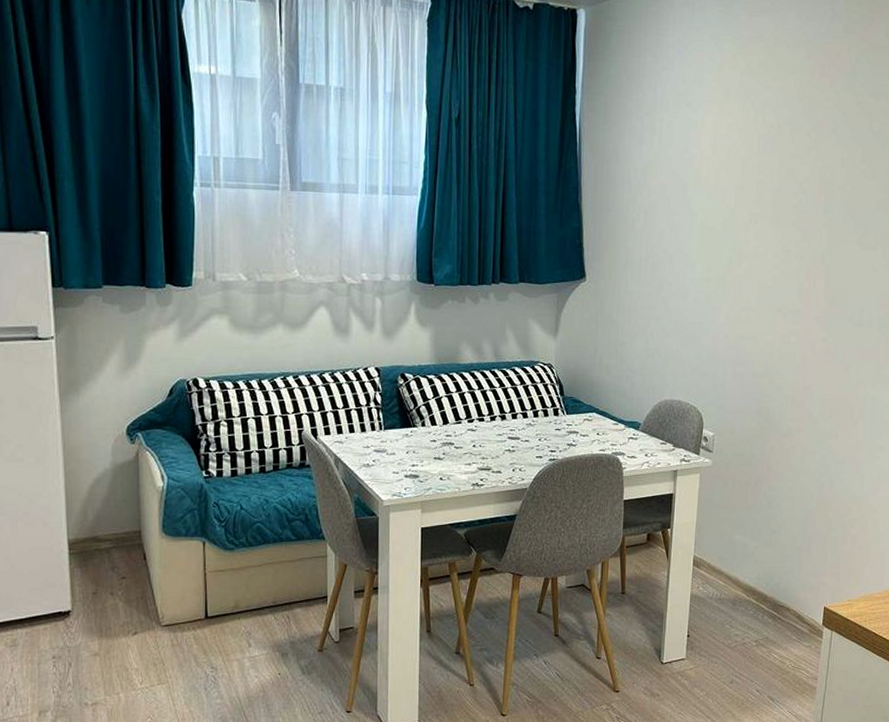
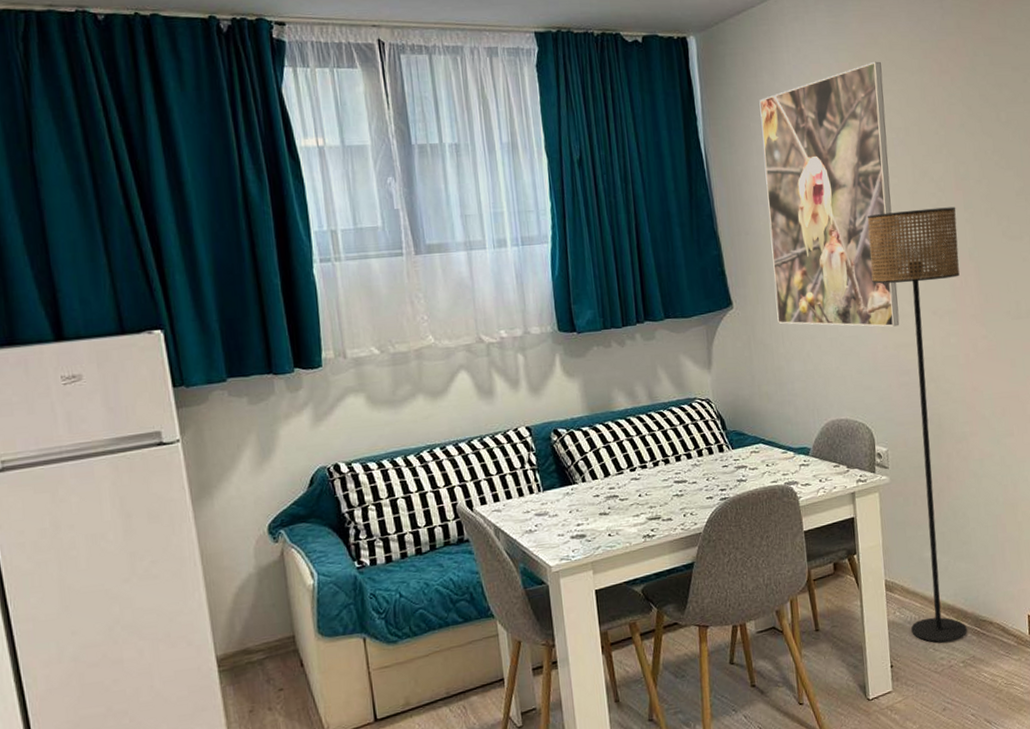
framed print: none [627,56,764,318] -> present [759,61,900,327]
floor lamp: none [712,207,816,621] -> present [867,207,967,643]

